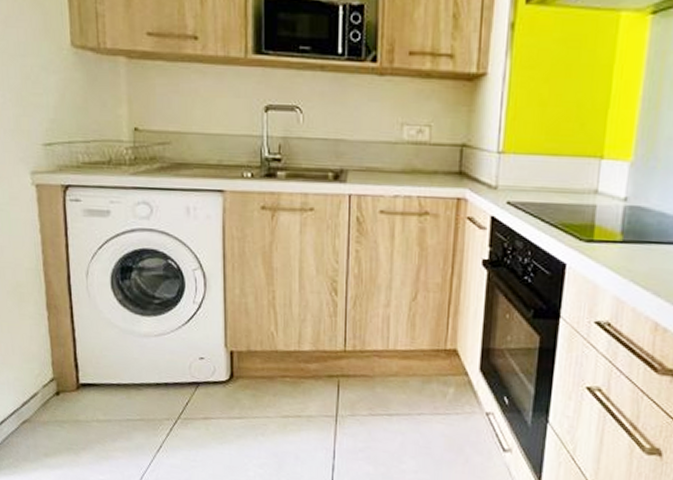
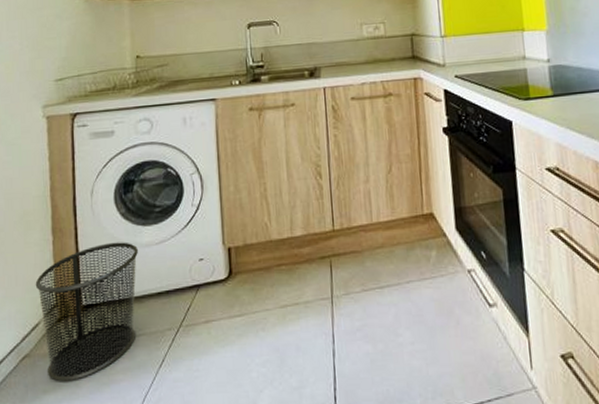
trash can: none [32,327,136,450] -> present [35,242,138,382]

